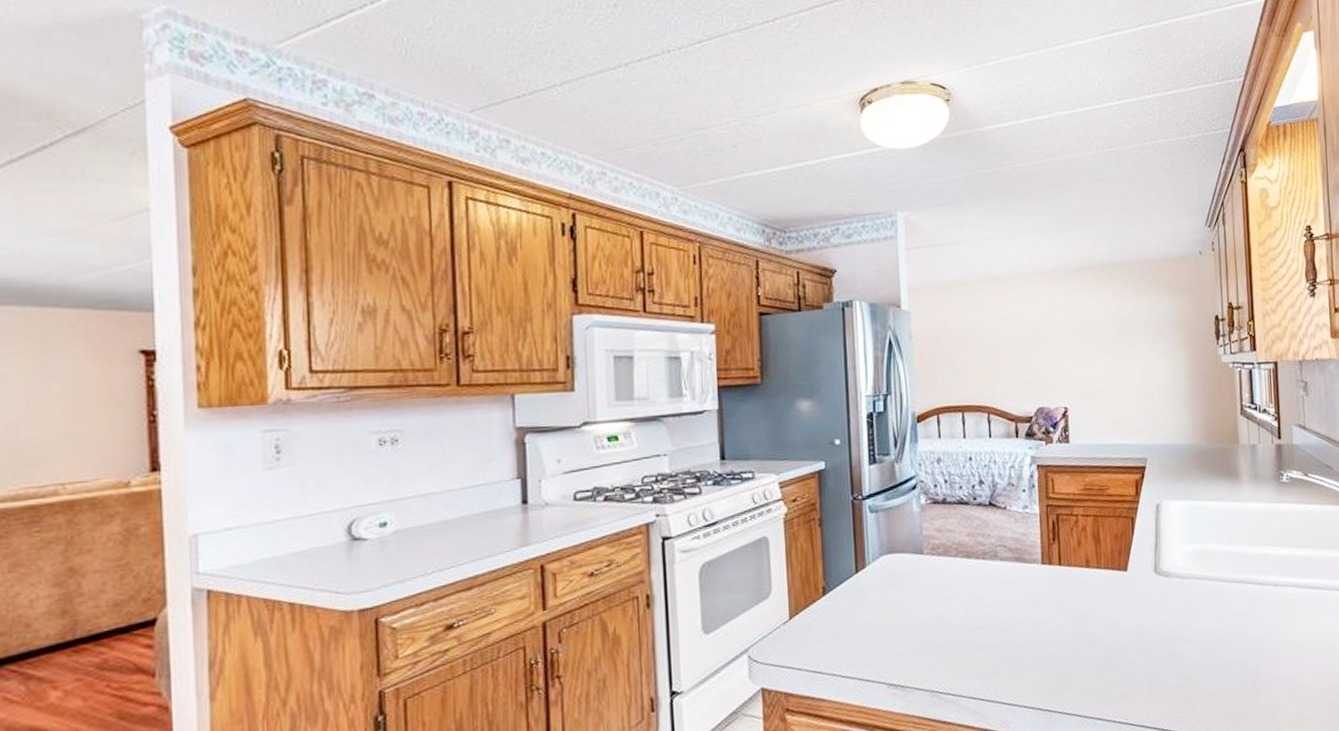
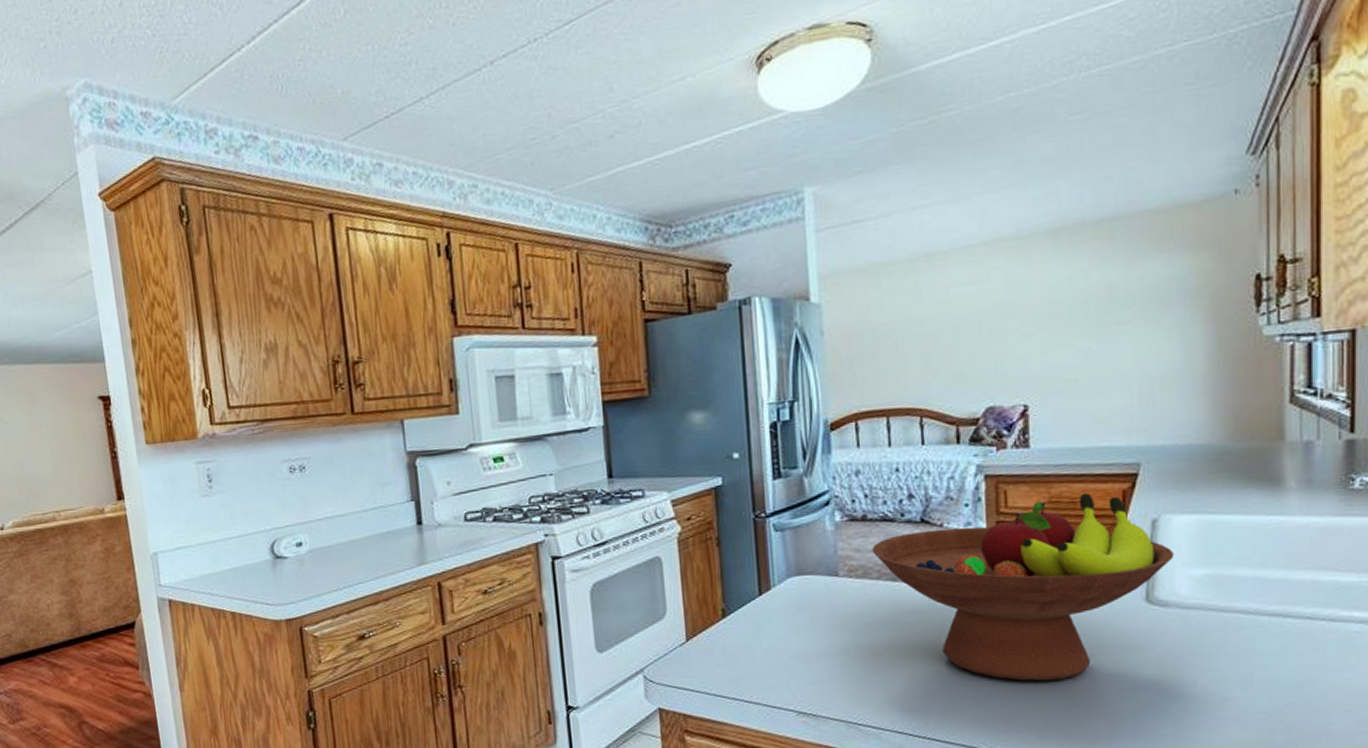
fruit bowl: none [951,481,1172,645] -> present [872,492,1174,682]

